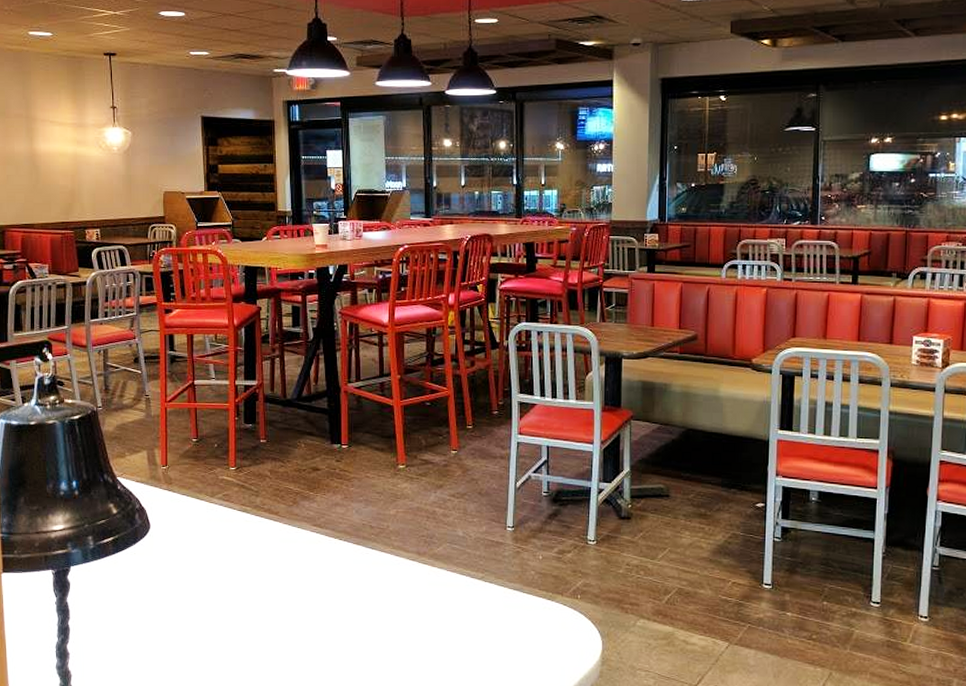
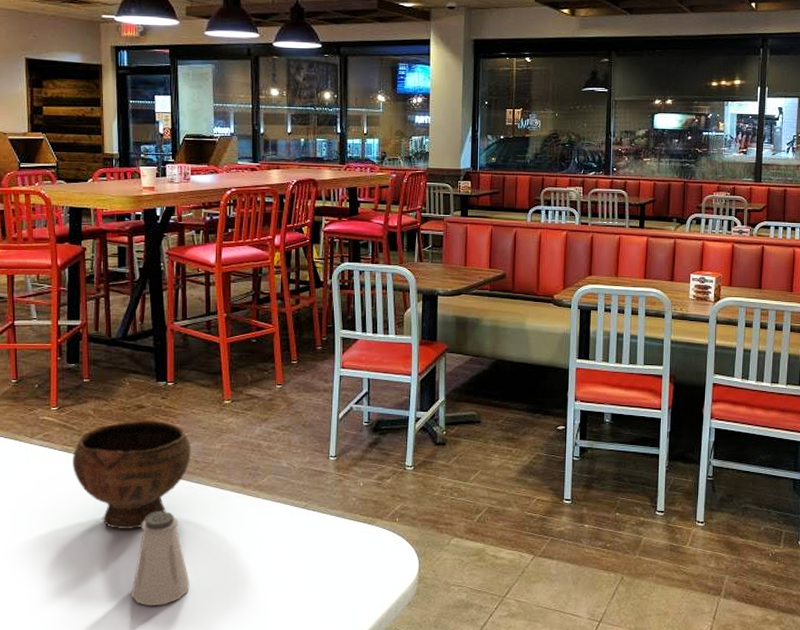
bowl: none [251,483,366,593] -> present [72,420,191,530]
saltshaker: none [308,576,366,671] -> present [131,511,190,607]

